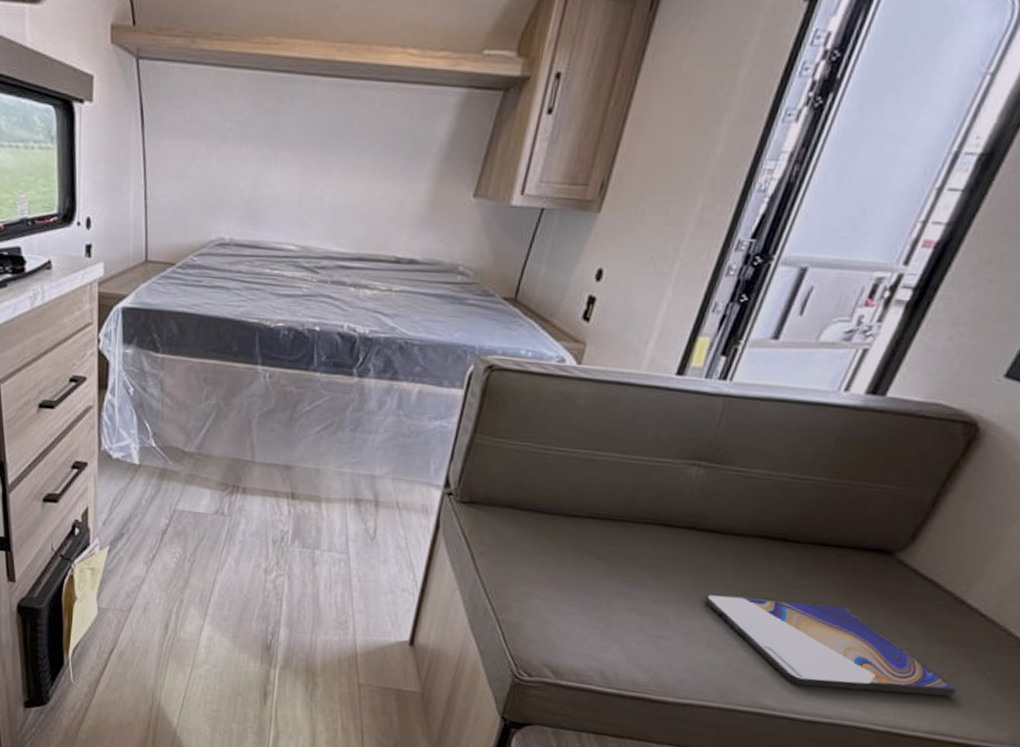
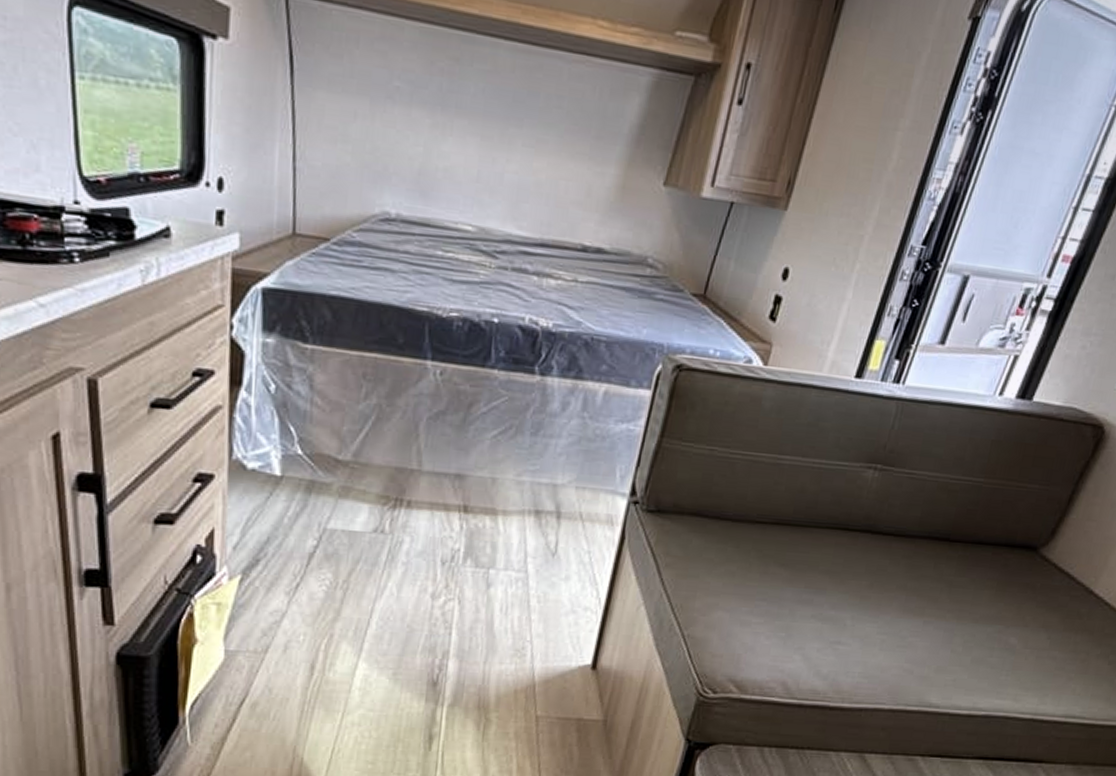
tablet: present [705,595,957,697] -> none [879,597,1086,681]

